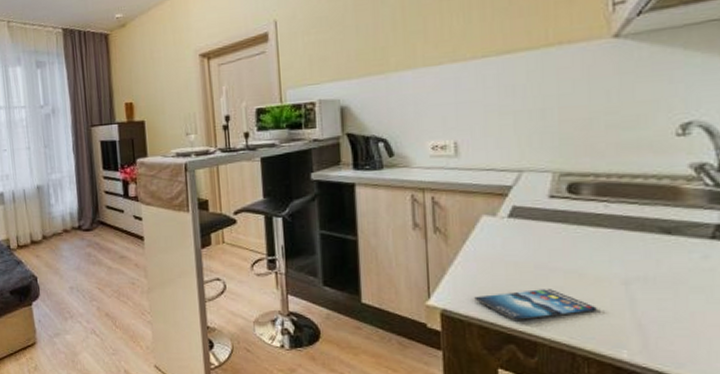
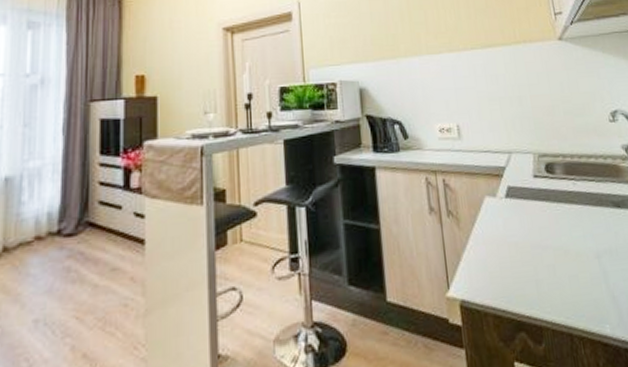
smartphone: present [474,289,597,320] -> none [487,268,582,305]

